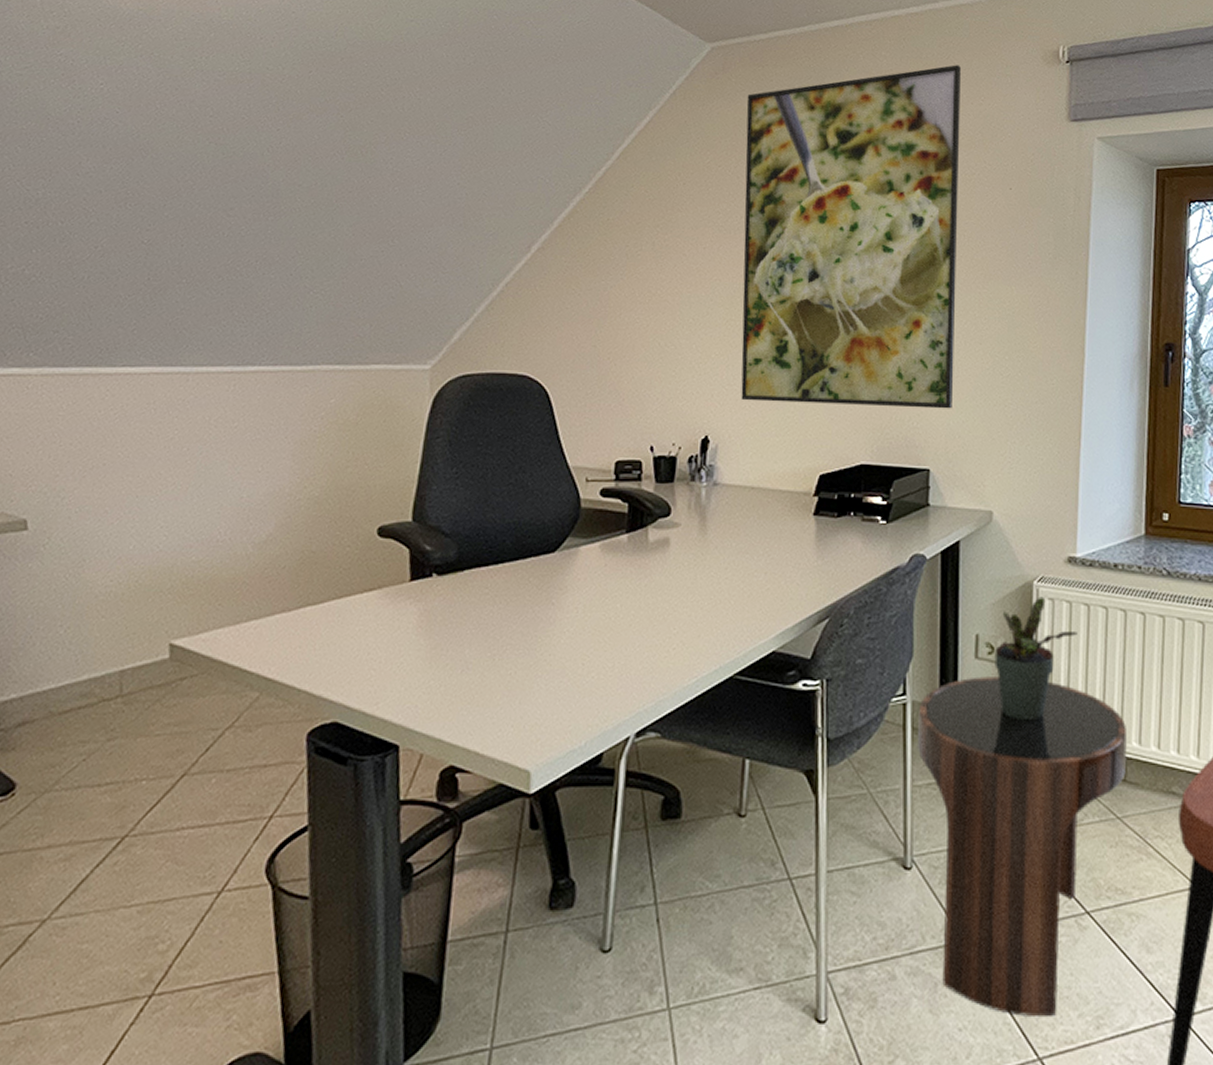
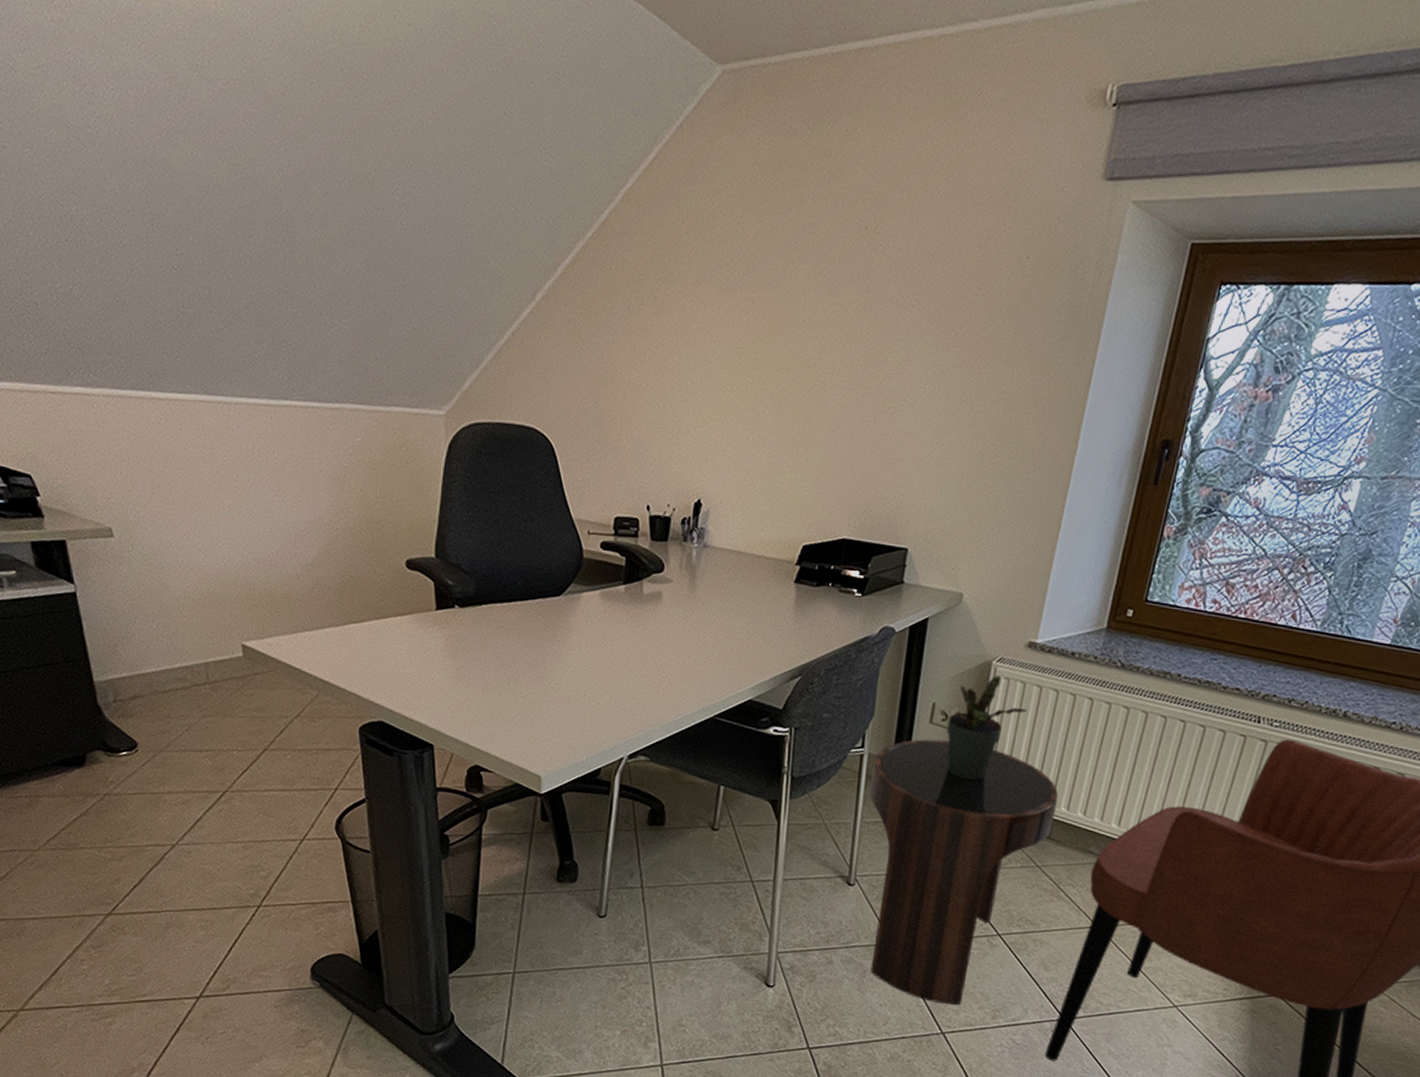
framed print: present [741,65,961,409] -> none [733,103,993,492]

